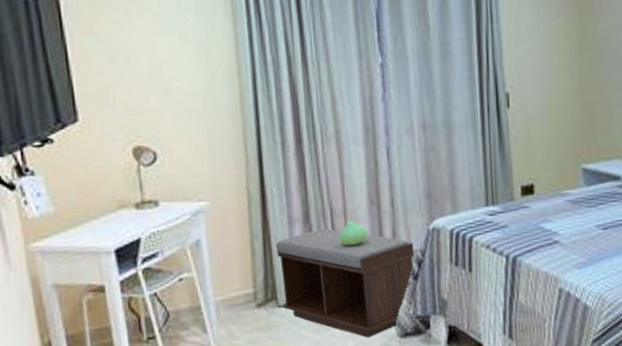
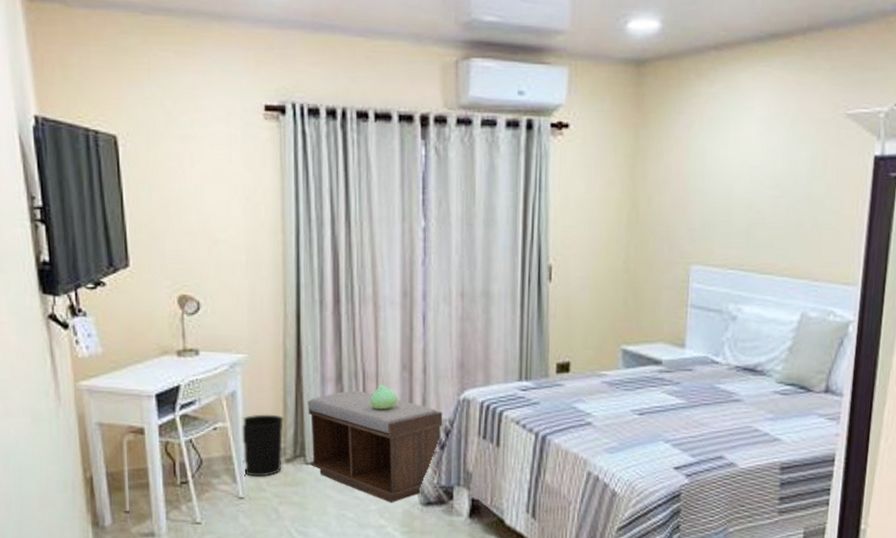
wastebasket: none [208,260,254,325] -> present [242,414,284,477]

